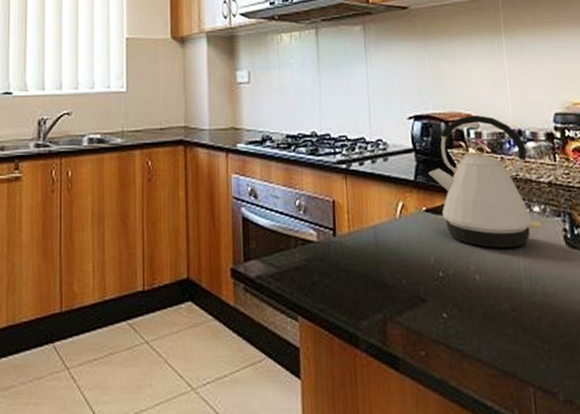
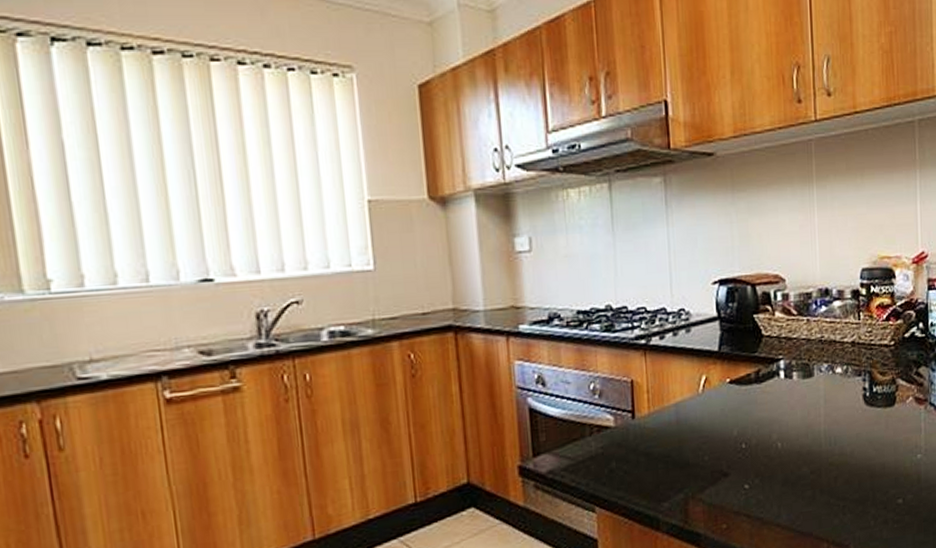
kettle: present [428,115,541,248] -> none [733,275,842,414]

